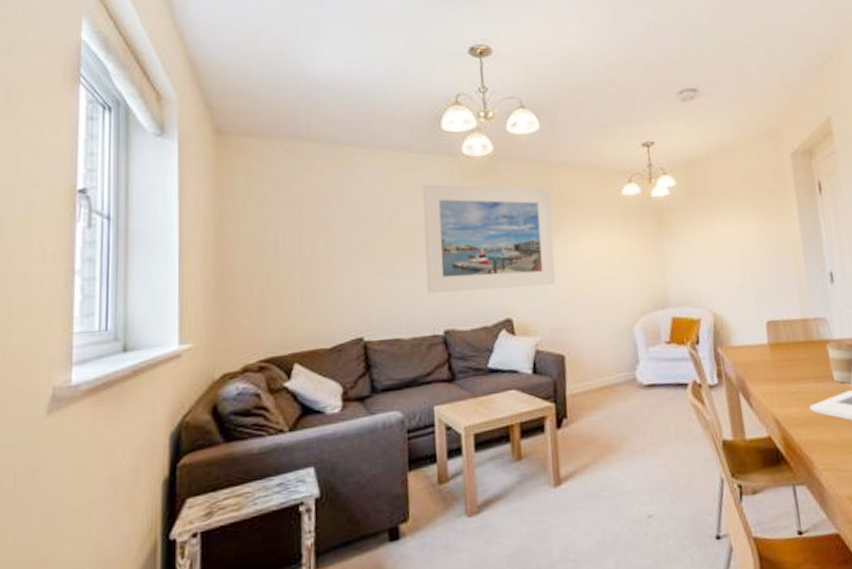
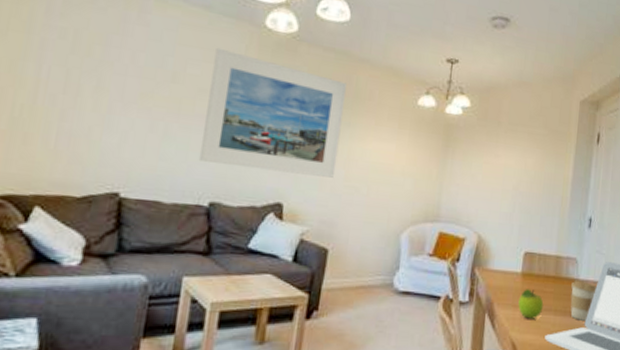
fruit: none [771,359,801,392] -> present [518,289,544,319]

